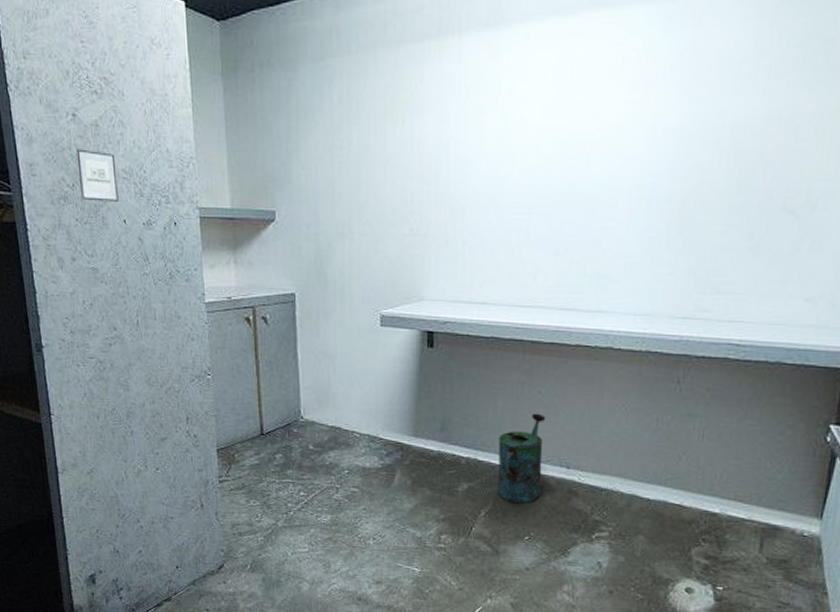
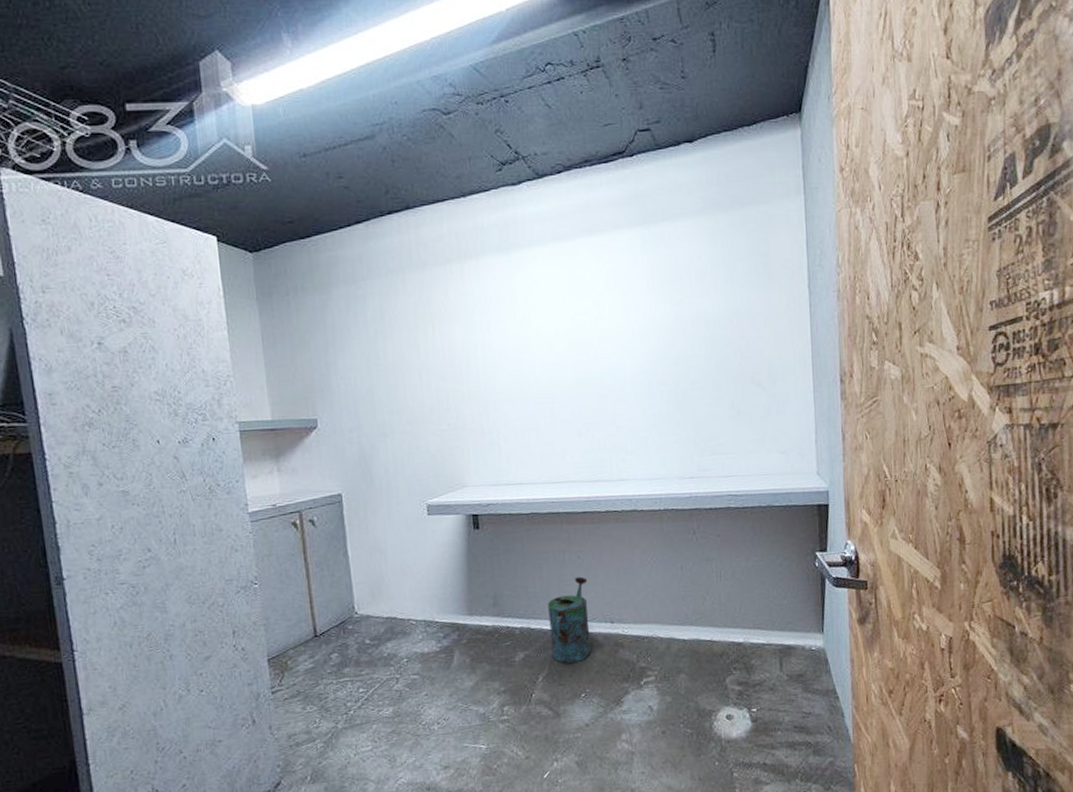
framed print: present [76,149,119,202] -> none [102,375,151,425]

